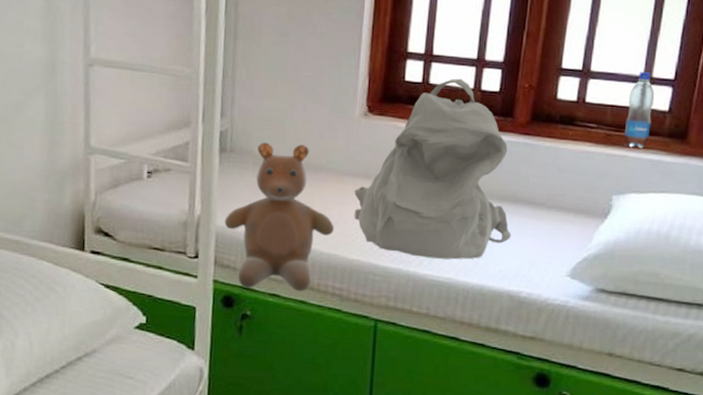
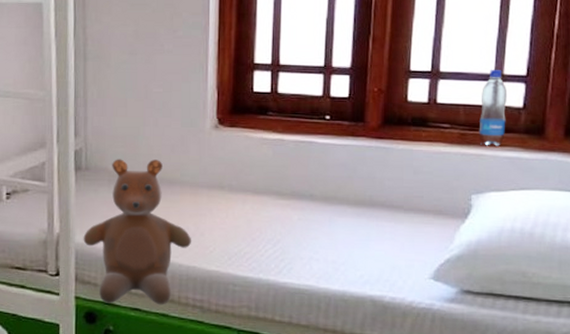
backpack: present [354,78,512,260] -> none [210,86,371,267]

